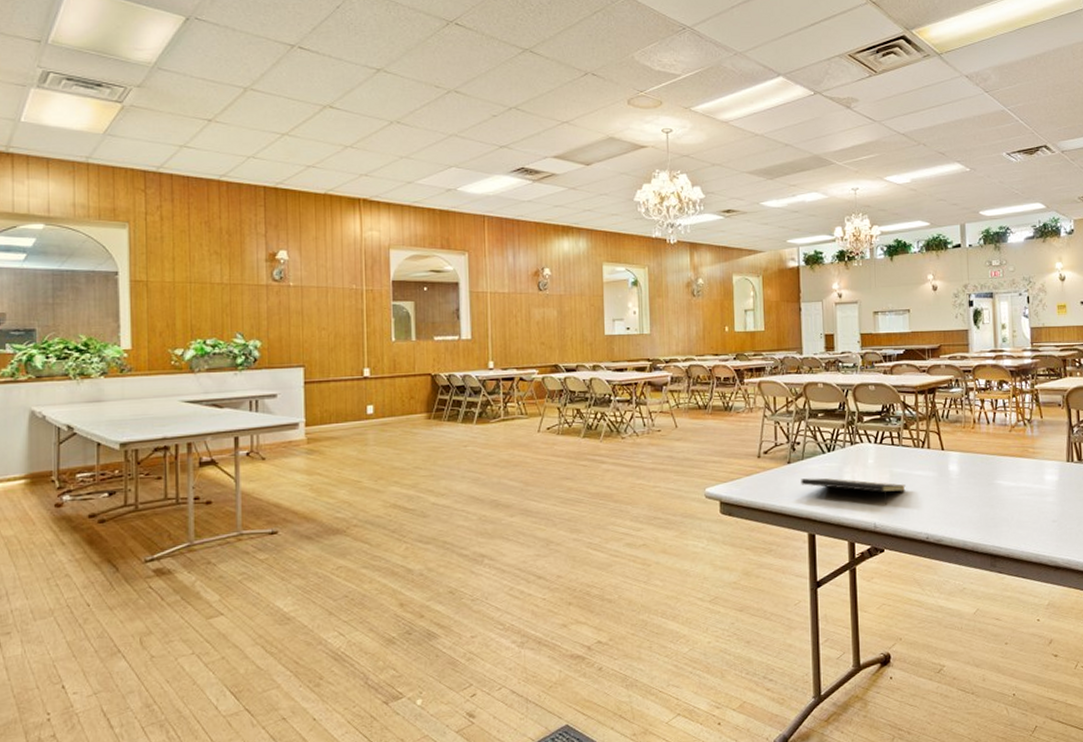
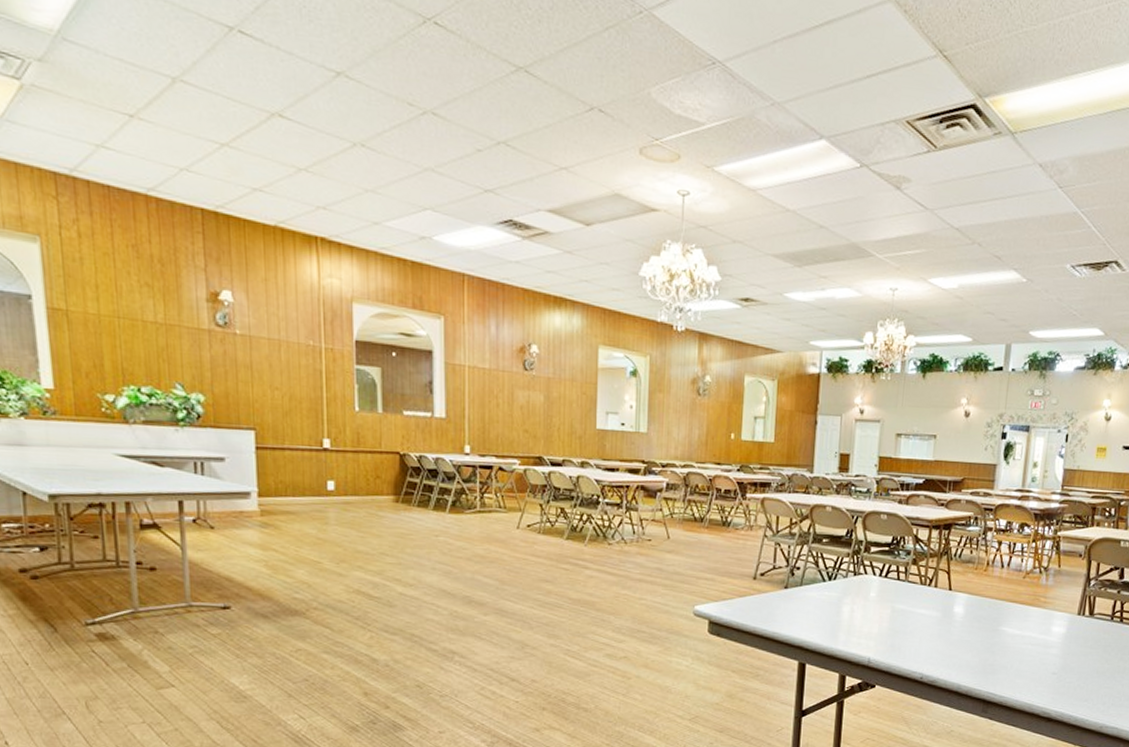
notepad: present [801,478,906,505] -> none [796,605,906,641]

